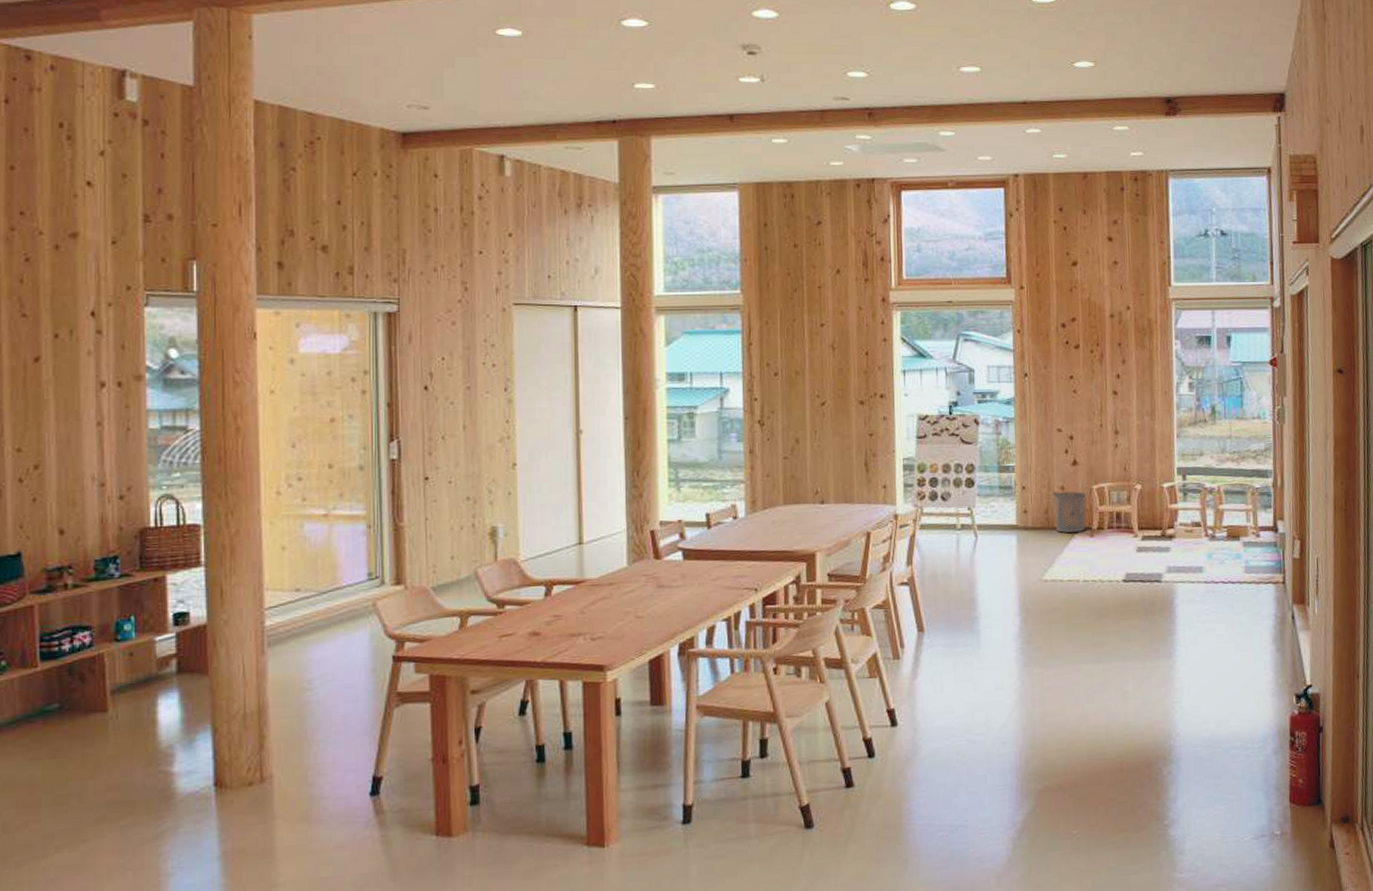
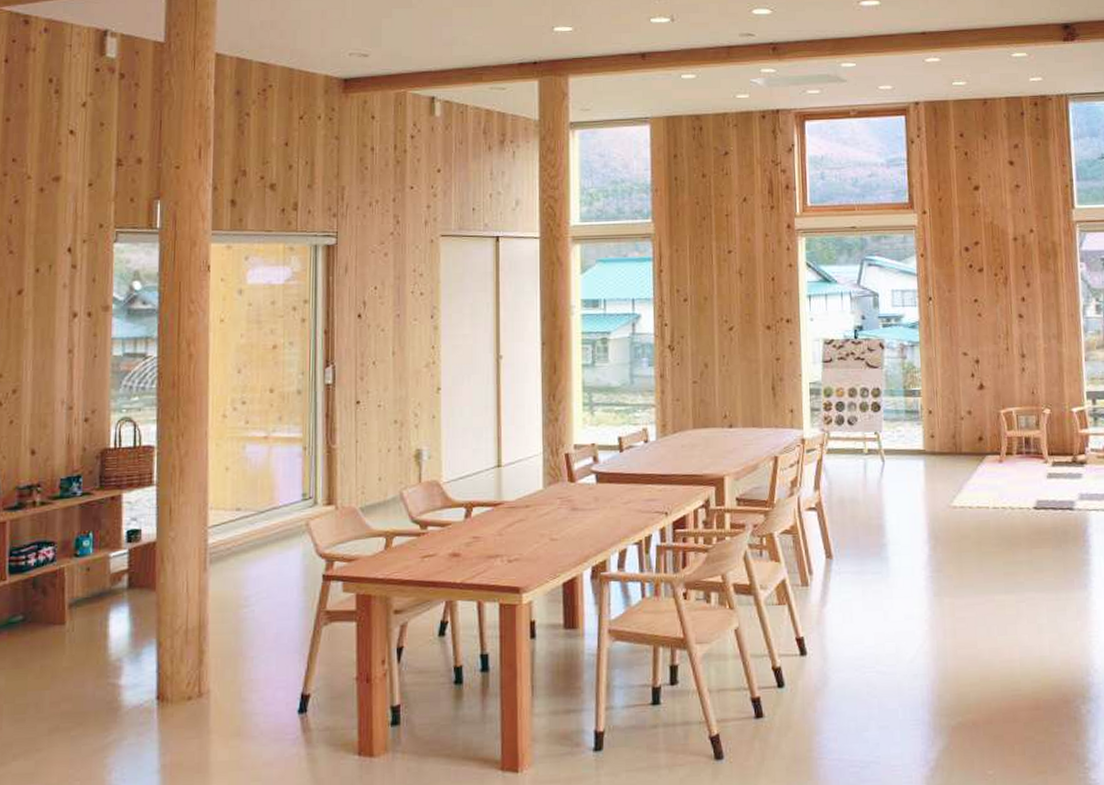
waste bin: present [1054,492,1086,533] -> none [961,416,994,458]

